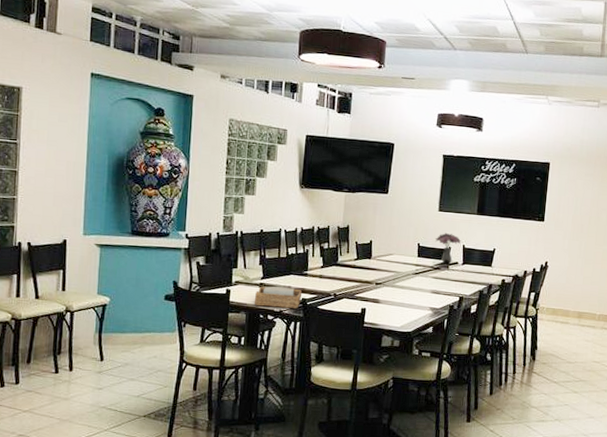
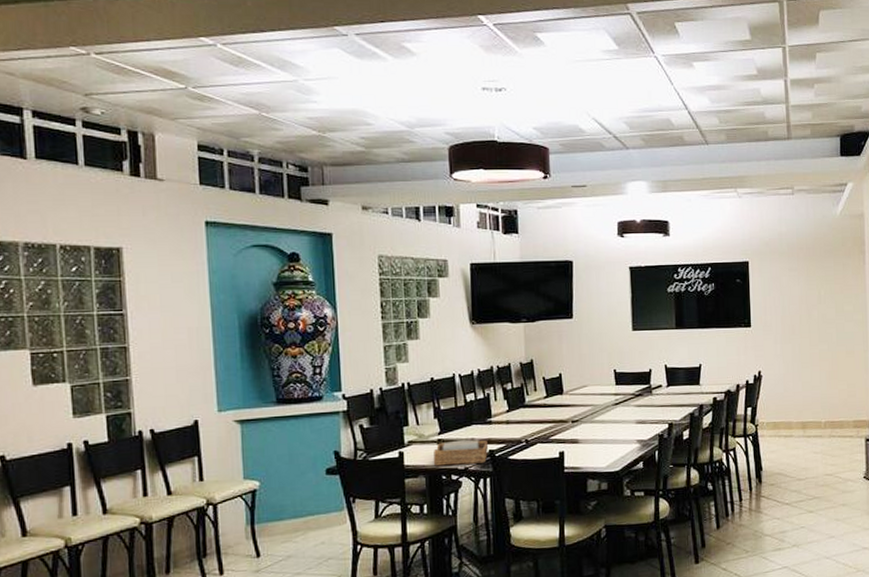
flower arrangement: present [435,232,462,265] -> none [633,353,663,389]

